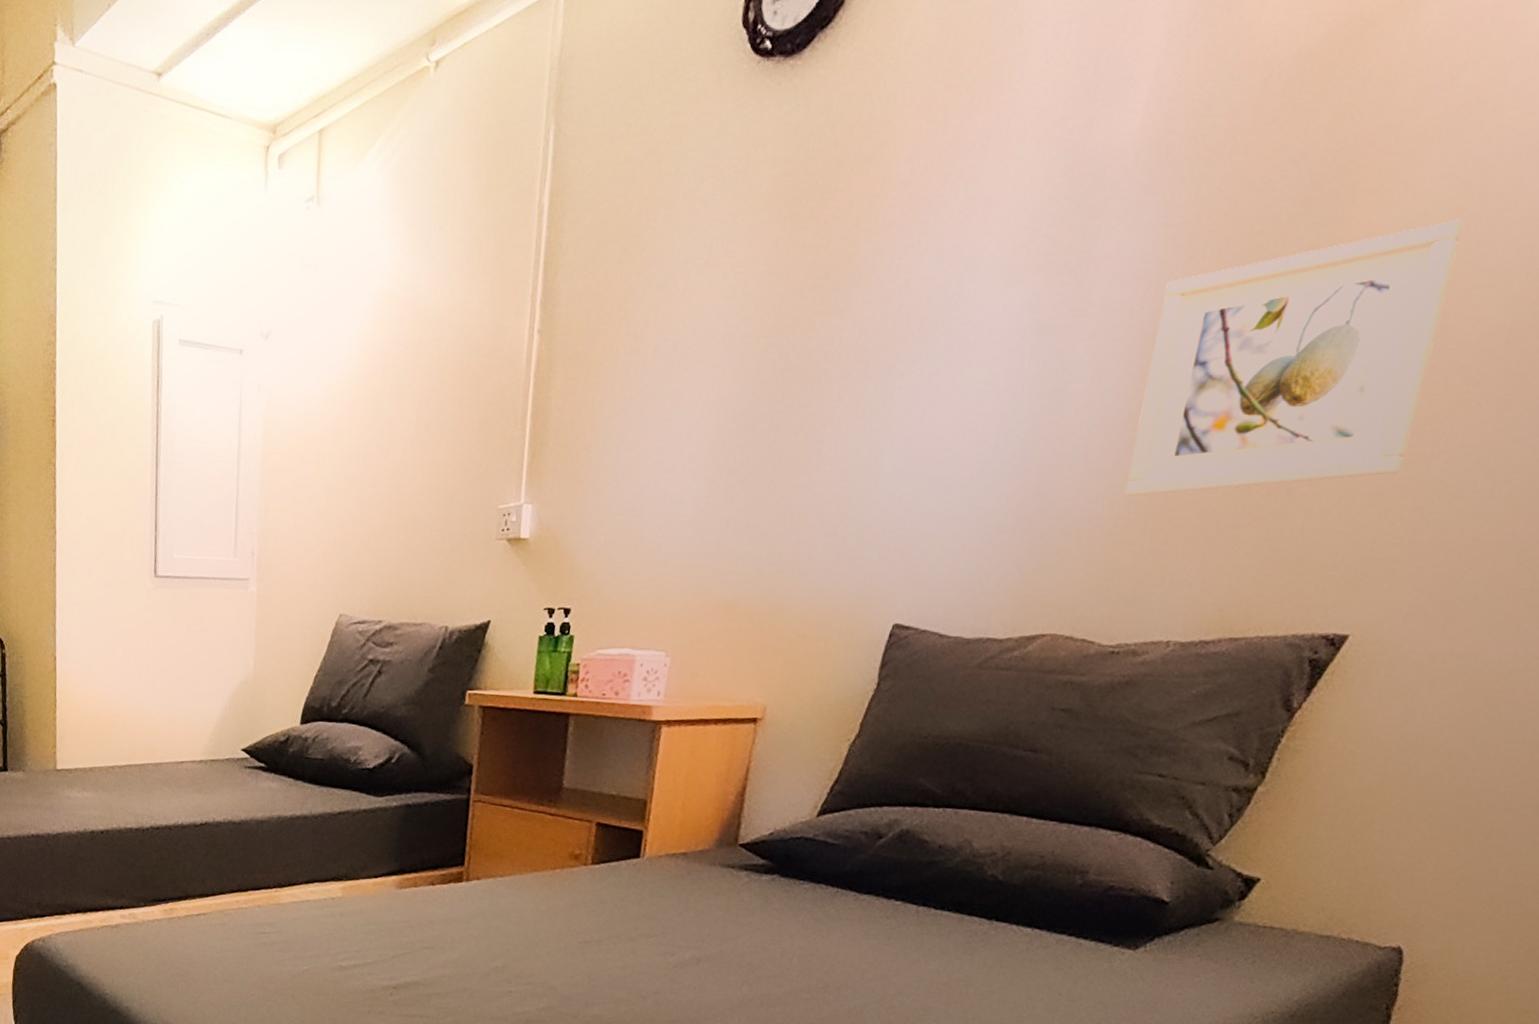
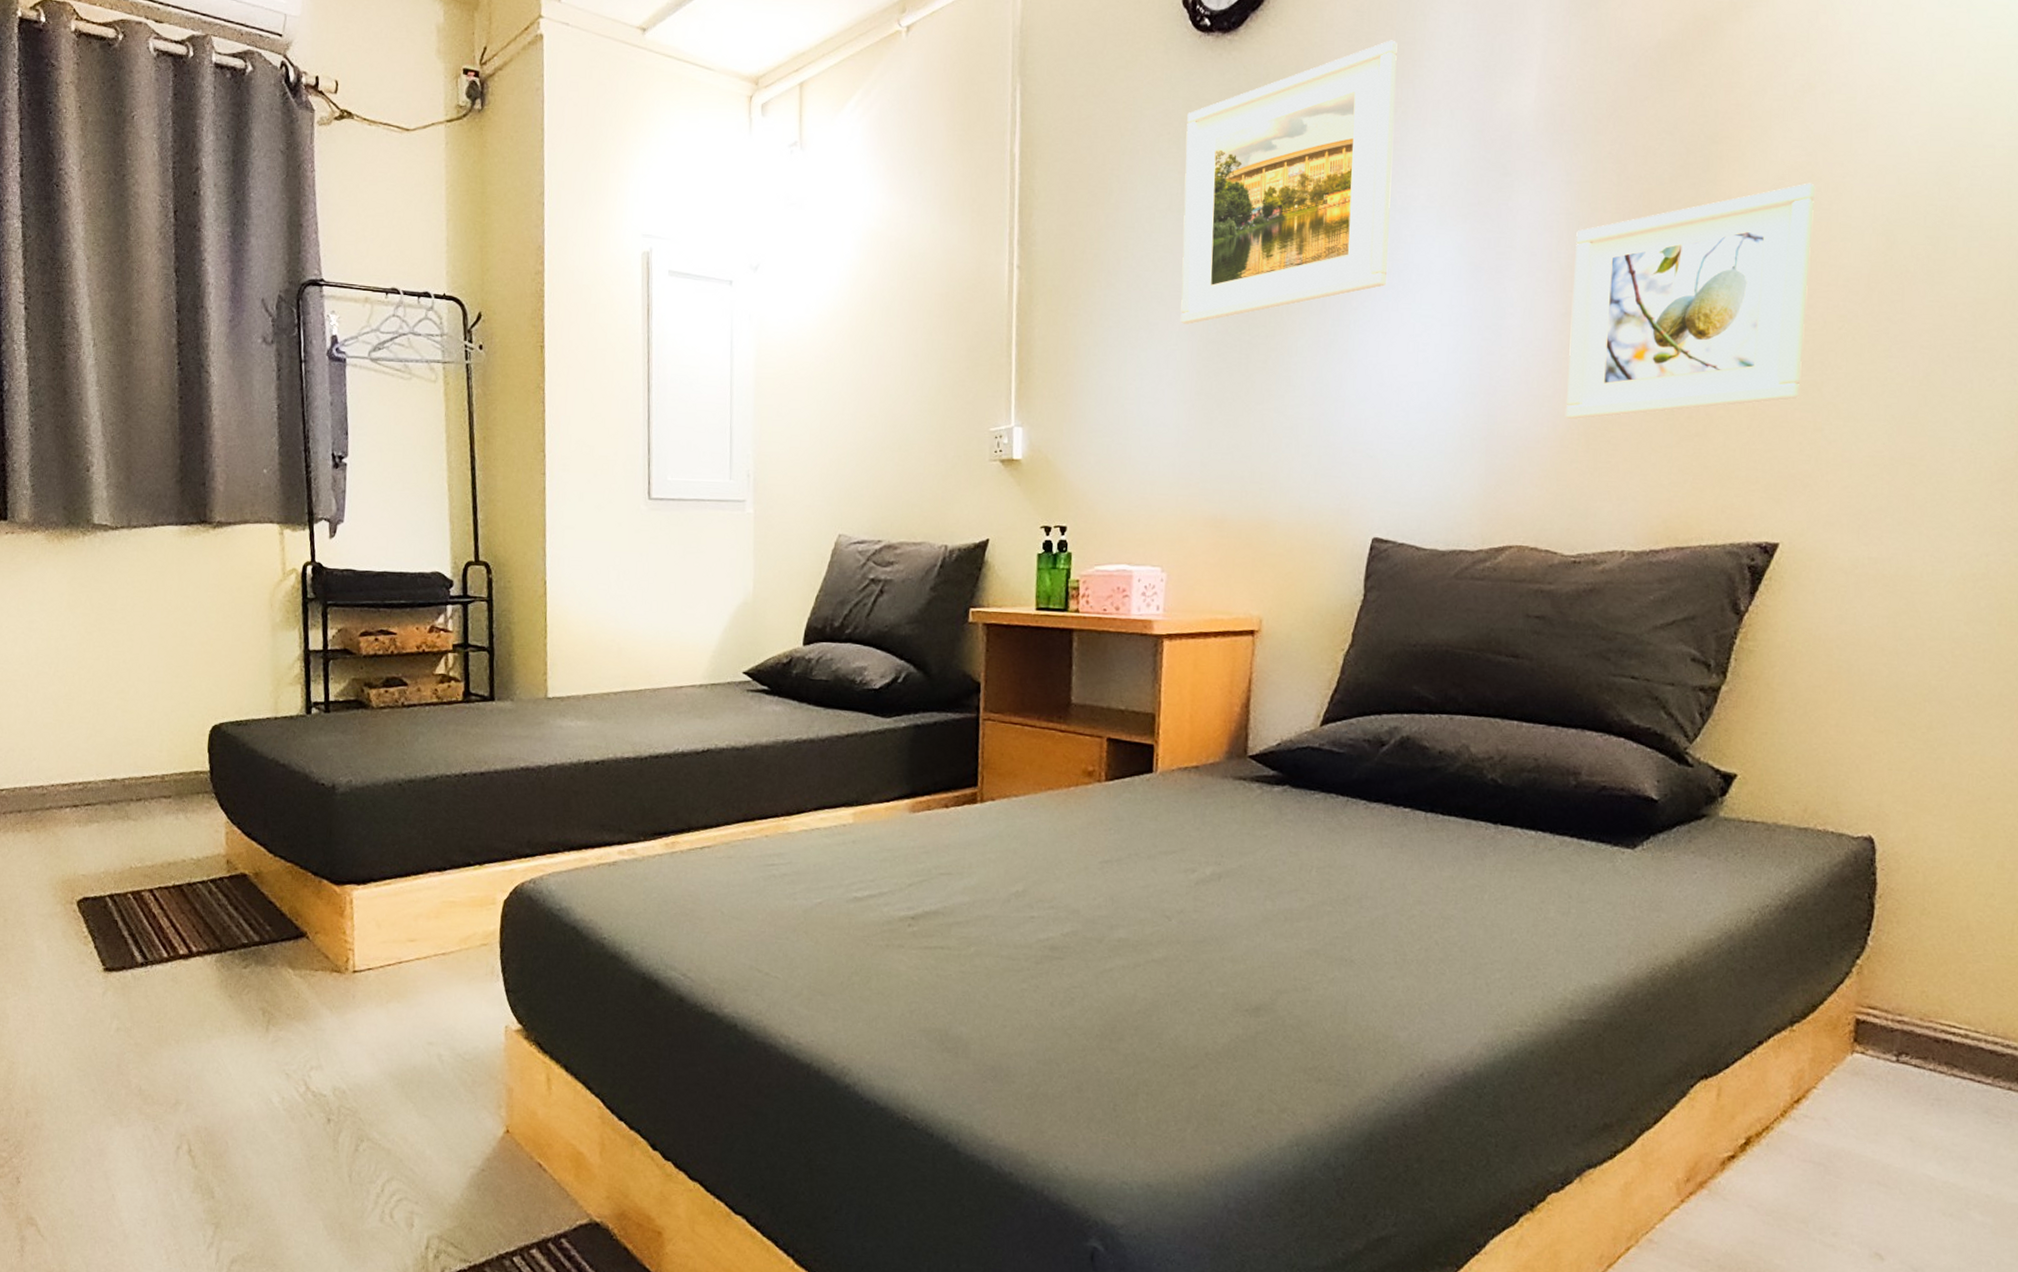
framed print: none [708,59,985,393] -> present [1180,40,1398,324]

